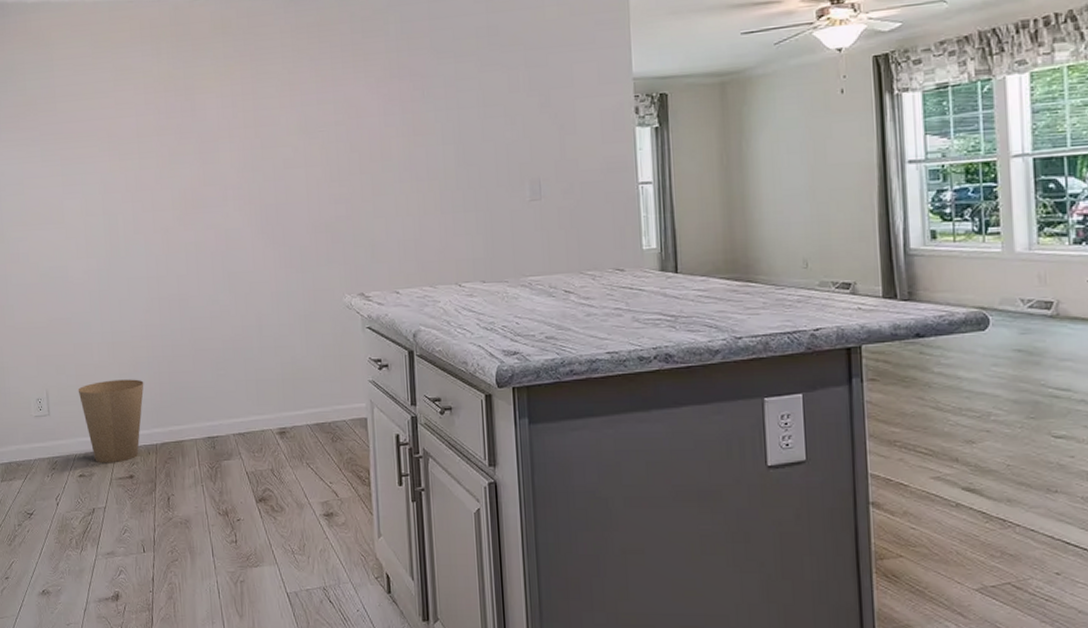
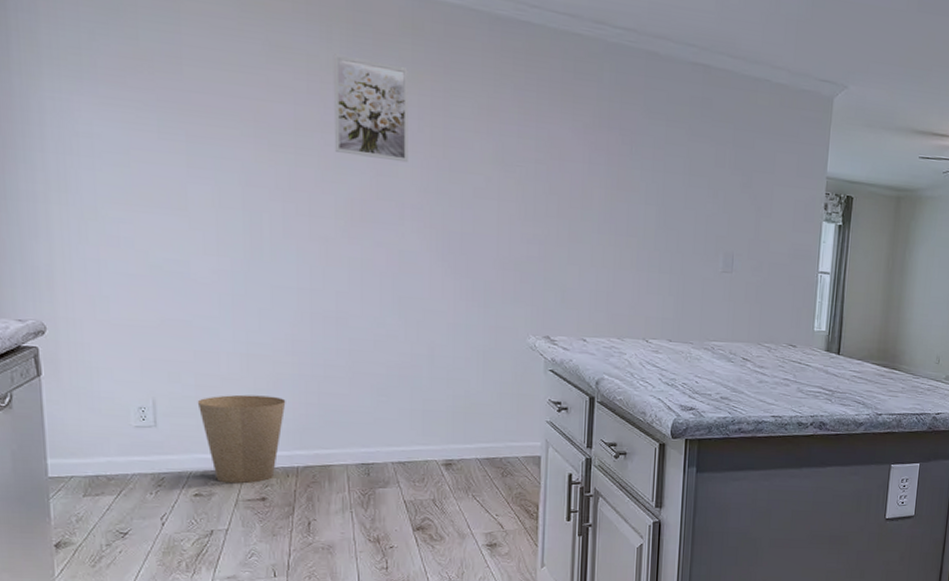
wall art: none [162,64,227,151] -> present [333,54,408,163]

